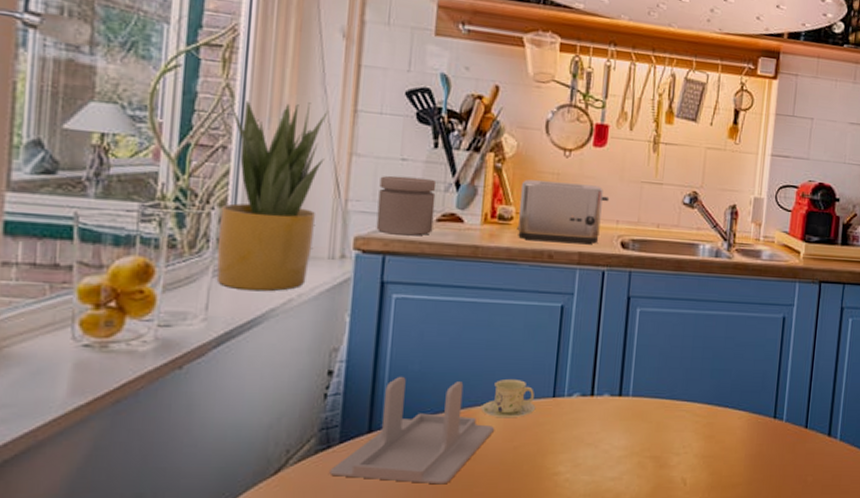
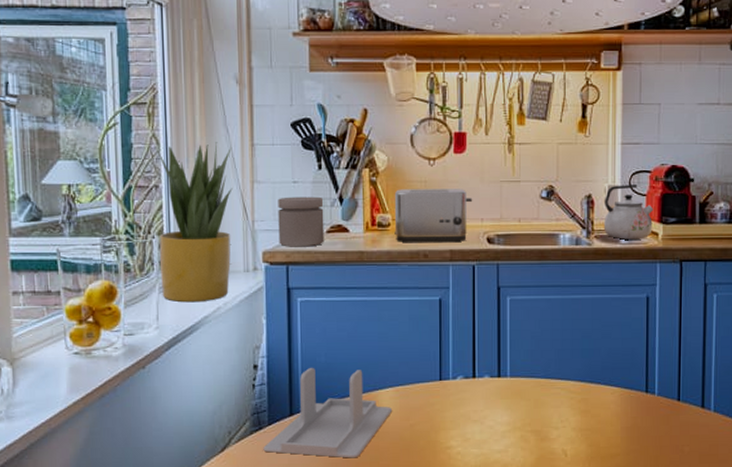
cup and saucer: present [480,378,536,418] -> none [379,365,426,400]
kettle: none [745,198,798,257] -> present [603,183,654,240]

